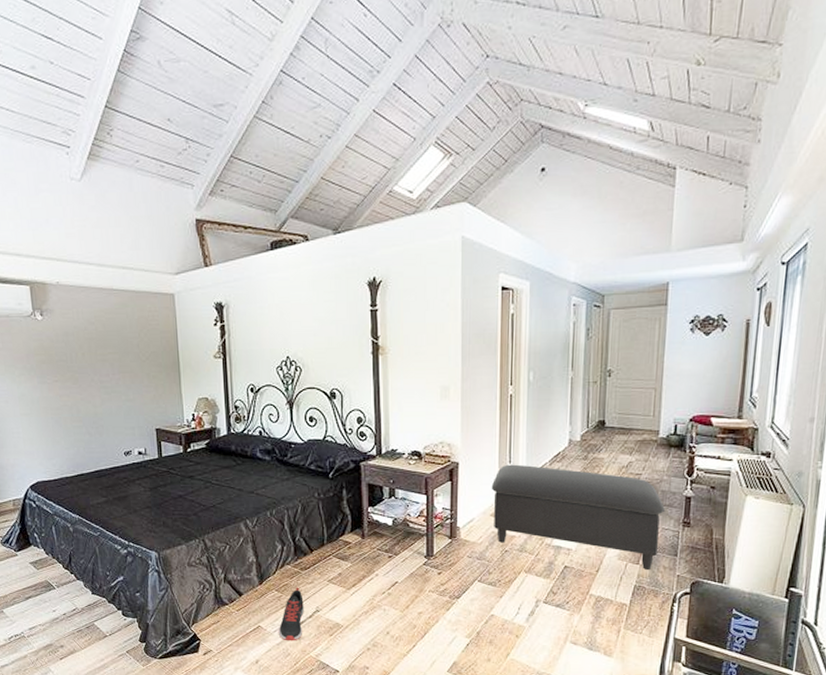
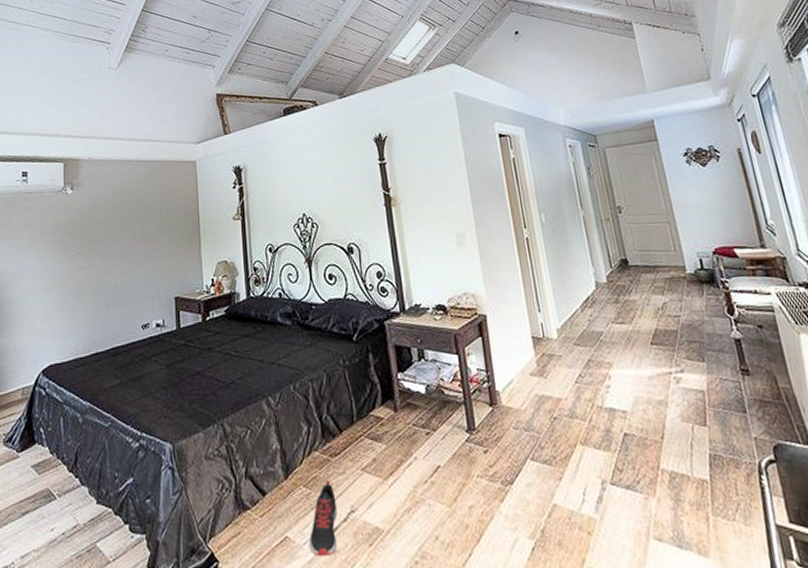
ottoman: present [491,464,666,570] -> none [524,313,725,432]

